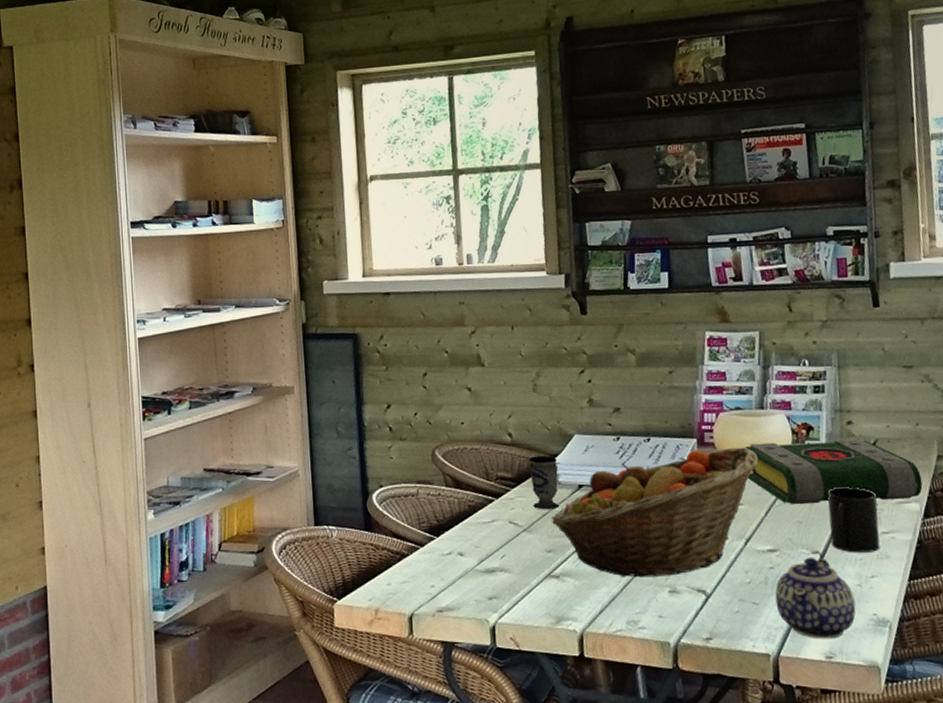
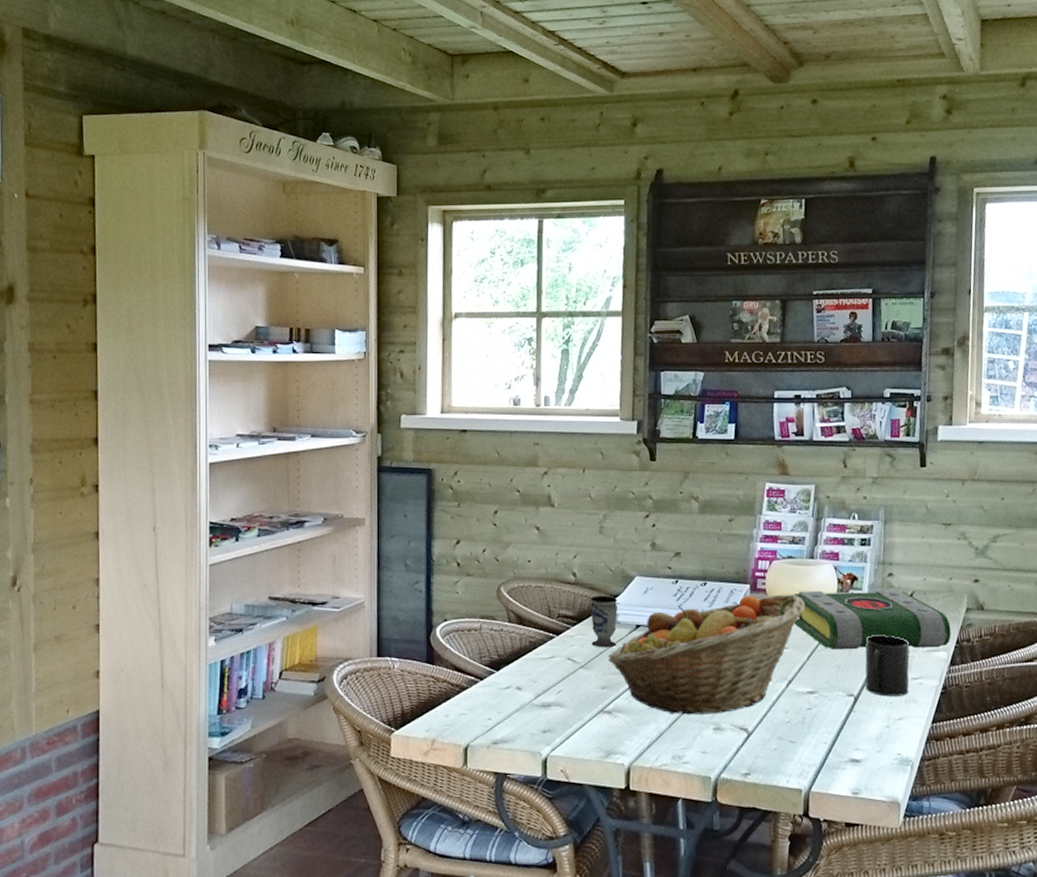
teapot: present [775,557,856,639] -> none [810,699,883,776]

